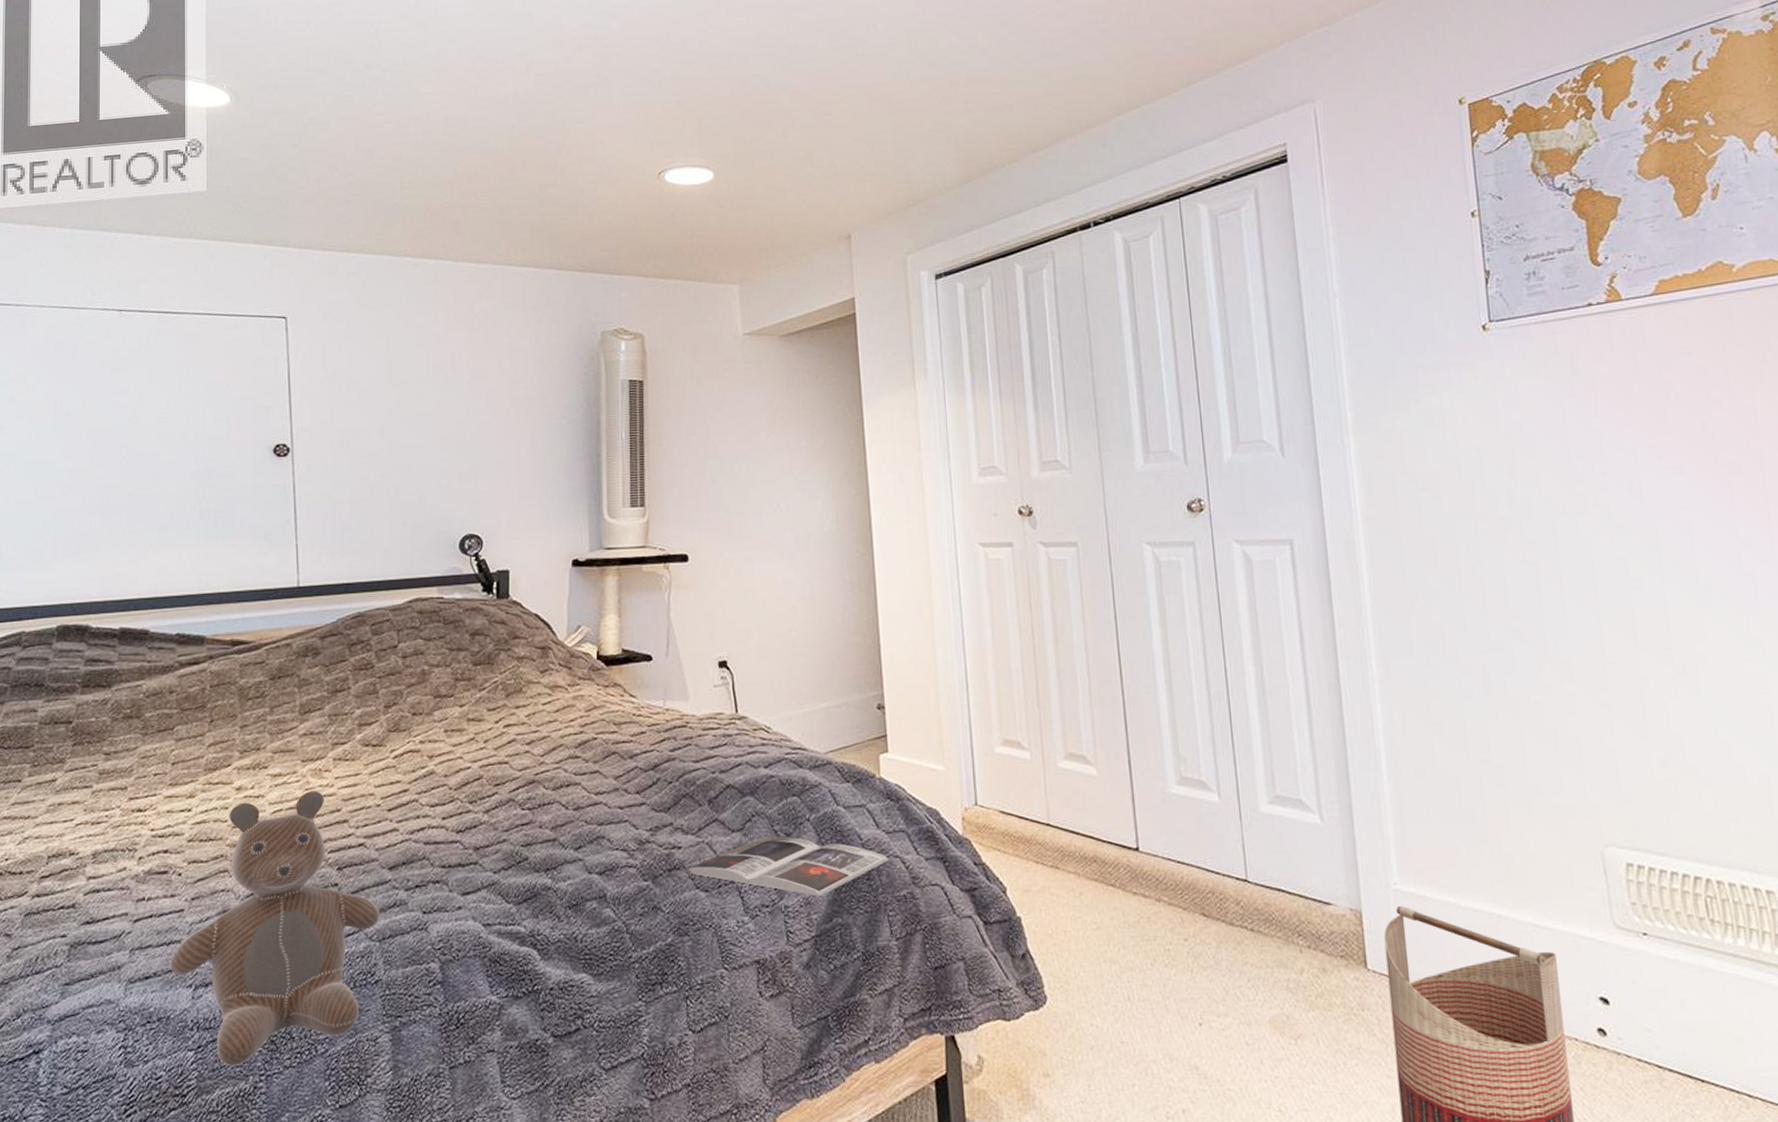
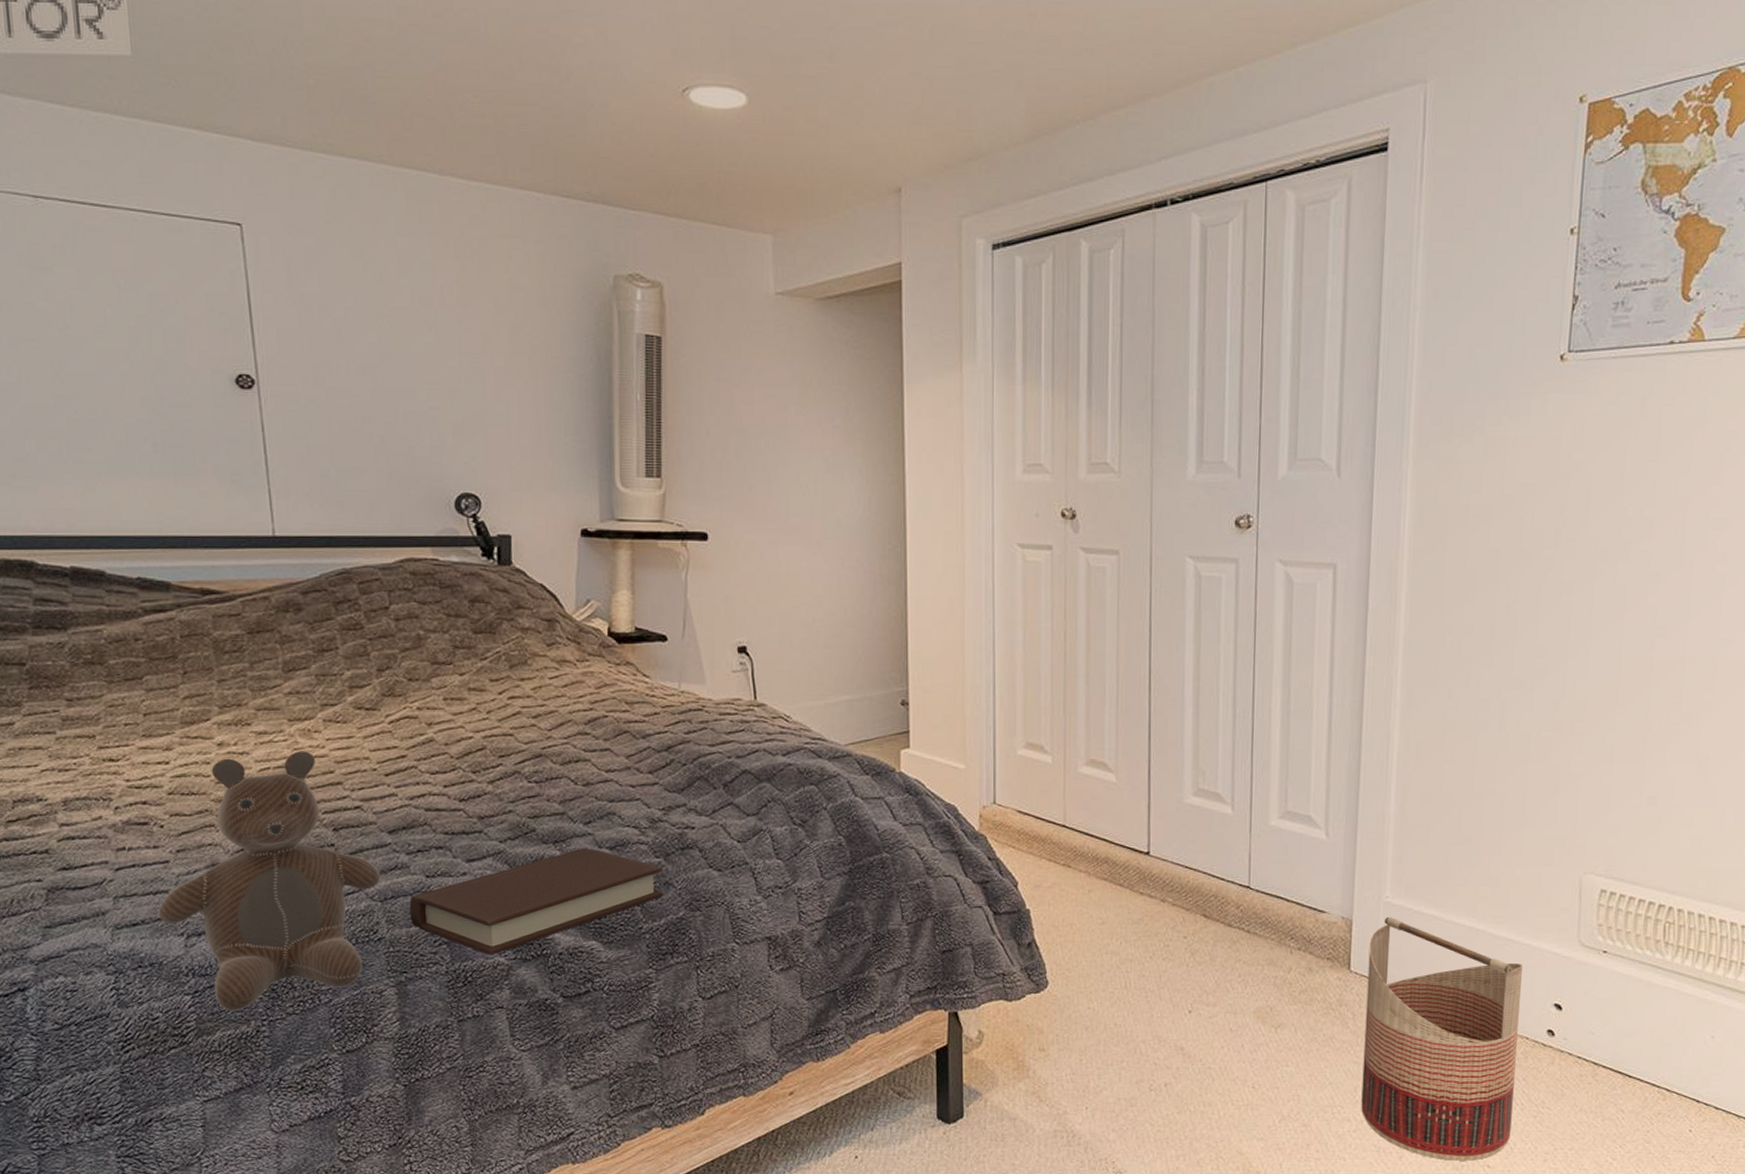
book: none [406,874,653,994] -> present [409,848,664,956]
magazine: present [683,836,890,898] -> none [696,822,905,882]

